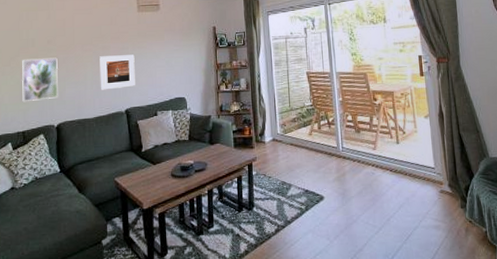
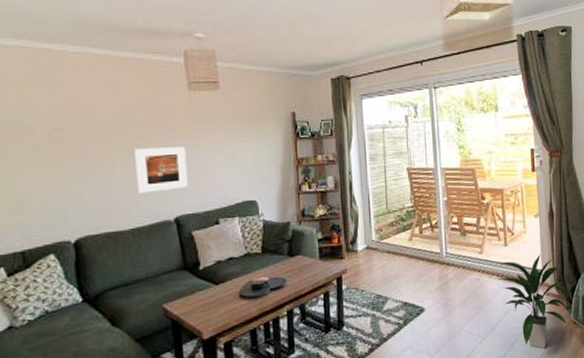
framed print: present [22,57,58,102] -> none [14,150,74,212]
indoor plant: none [392,153,466,245] -> present [499,254,571,349]

